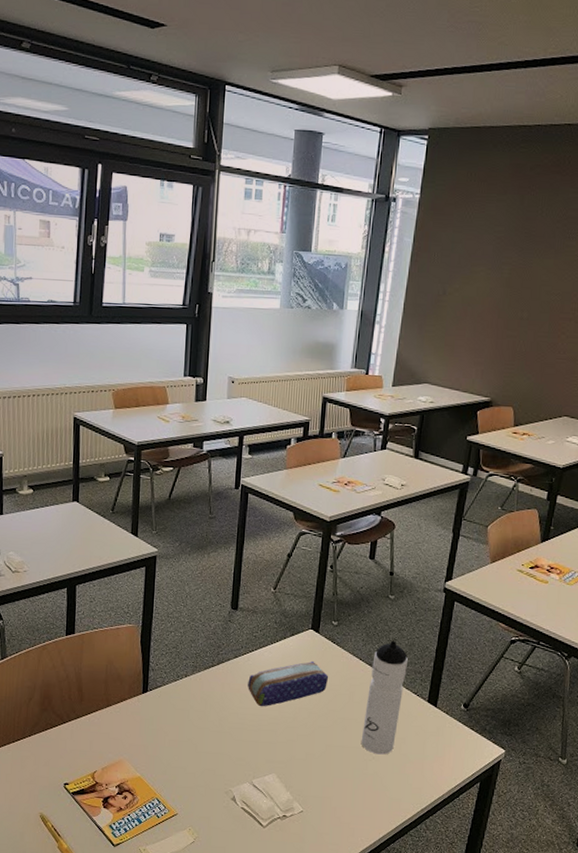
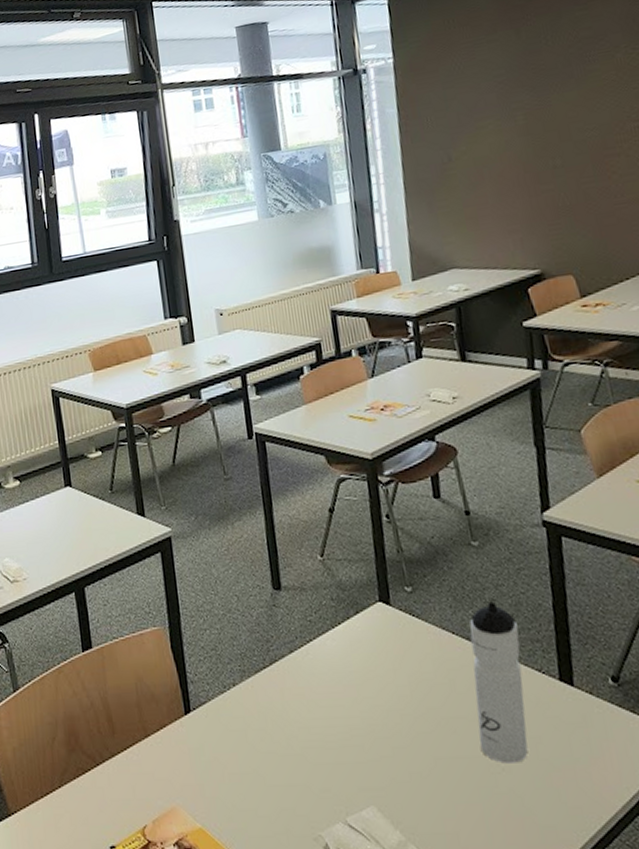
pencil case: present [248,660,329,707] -> none [312,643,417,715]

